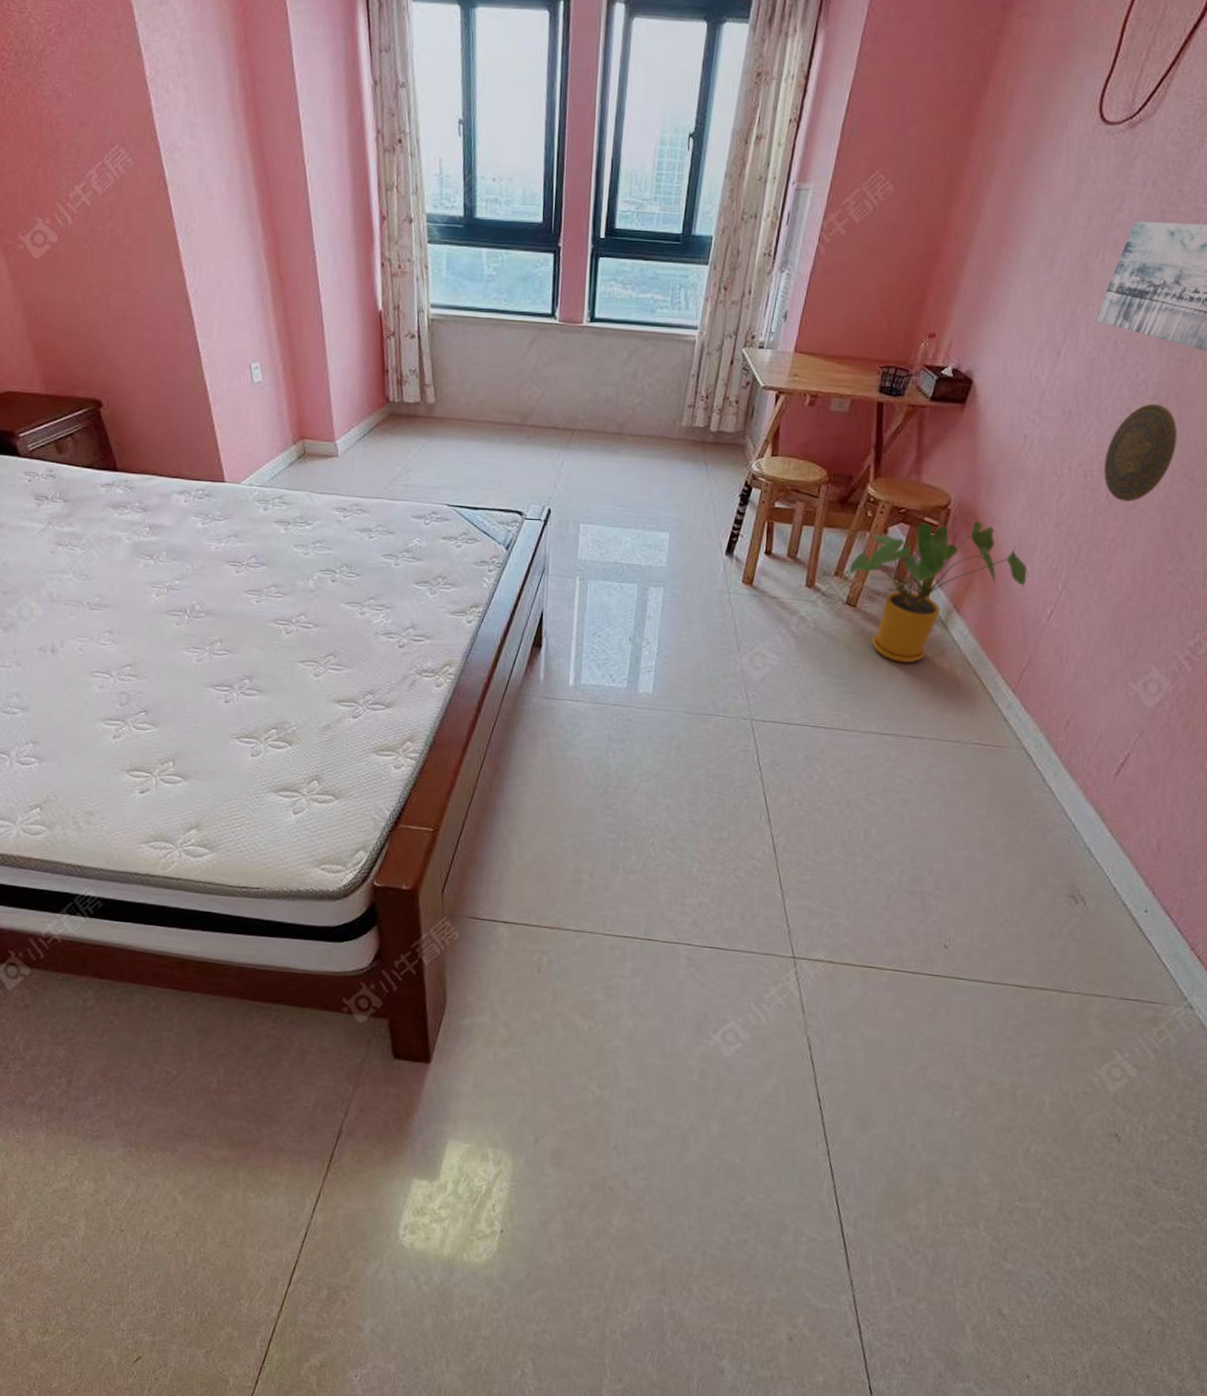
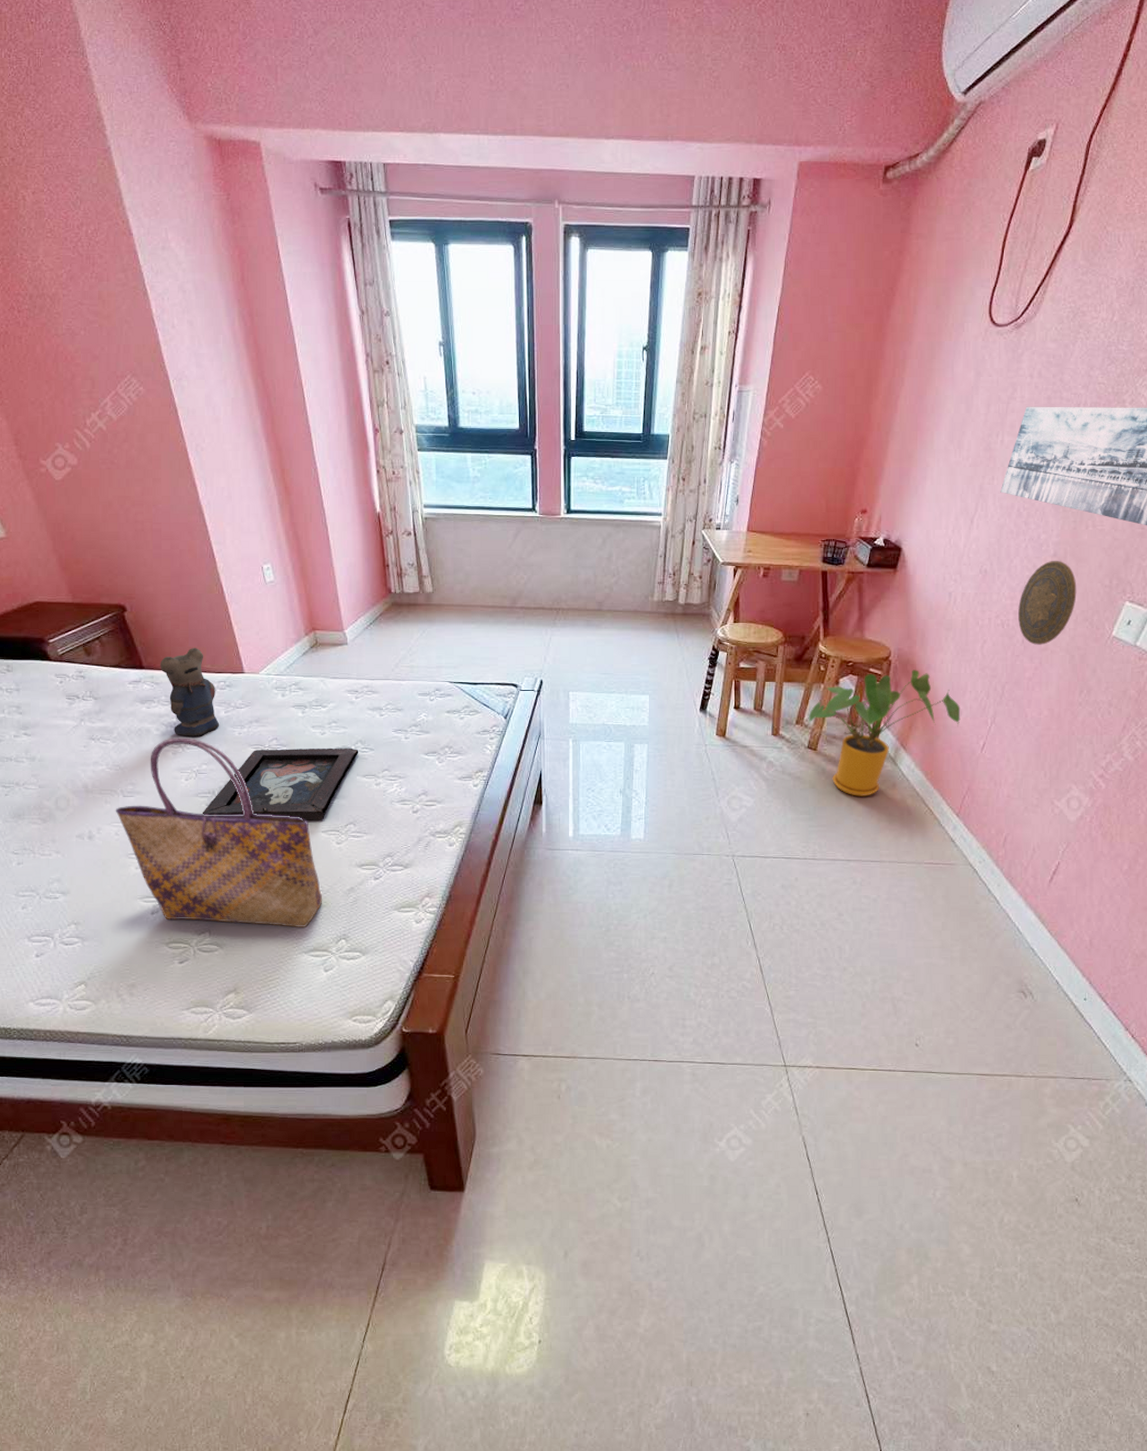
tote bag: none [80,548,296,765] -> present [115,738,323,928]
teddy bear: none [135,451,196,549] -> present [160,648,220,736]
decorative tray: none [172,566,344,648] -> present [202,747,359,819]

